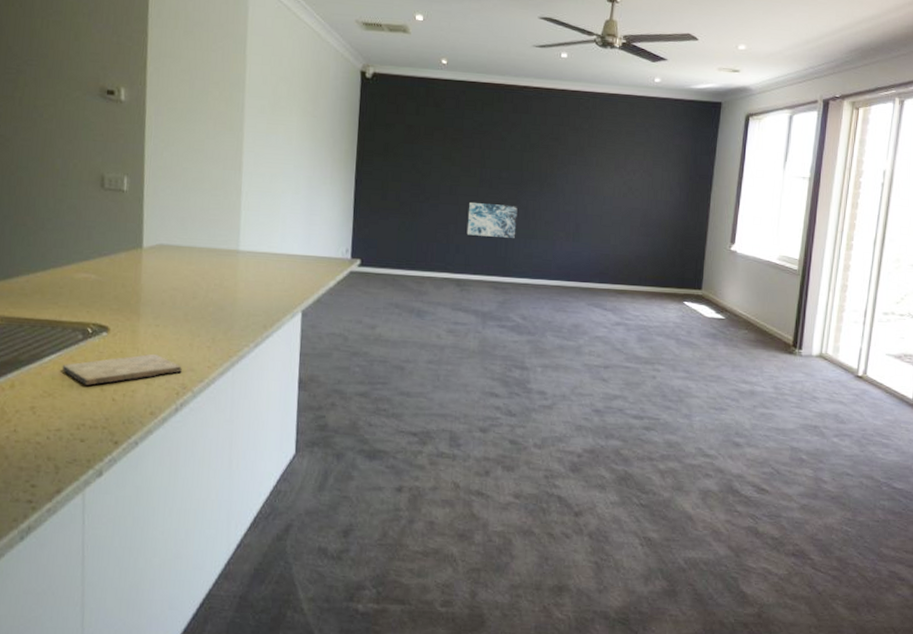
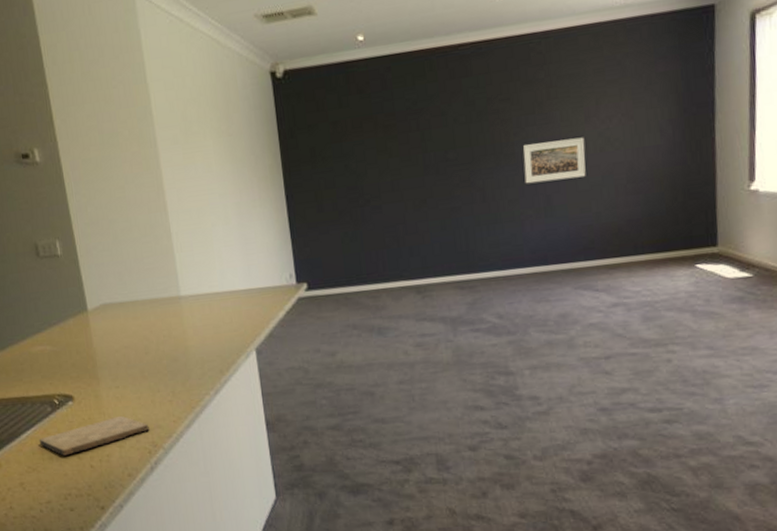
wall art: present [466,203,518,238] -> none [416,188,476,234]
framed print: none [561,179,613,214] -> present [523,137,586,184]

